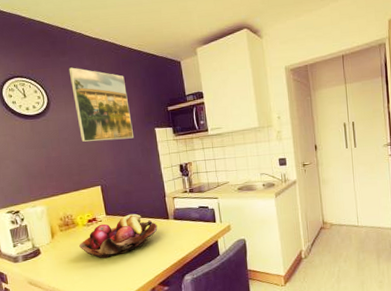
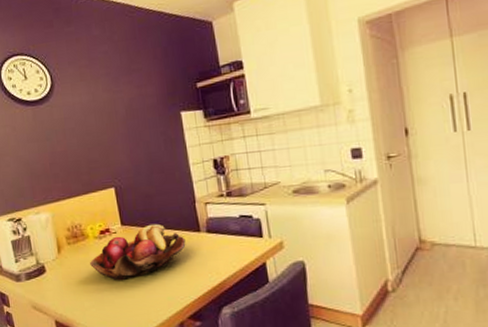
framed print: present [68,67,134,142] -> none [74,38,154,132]

